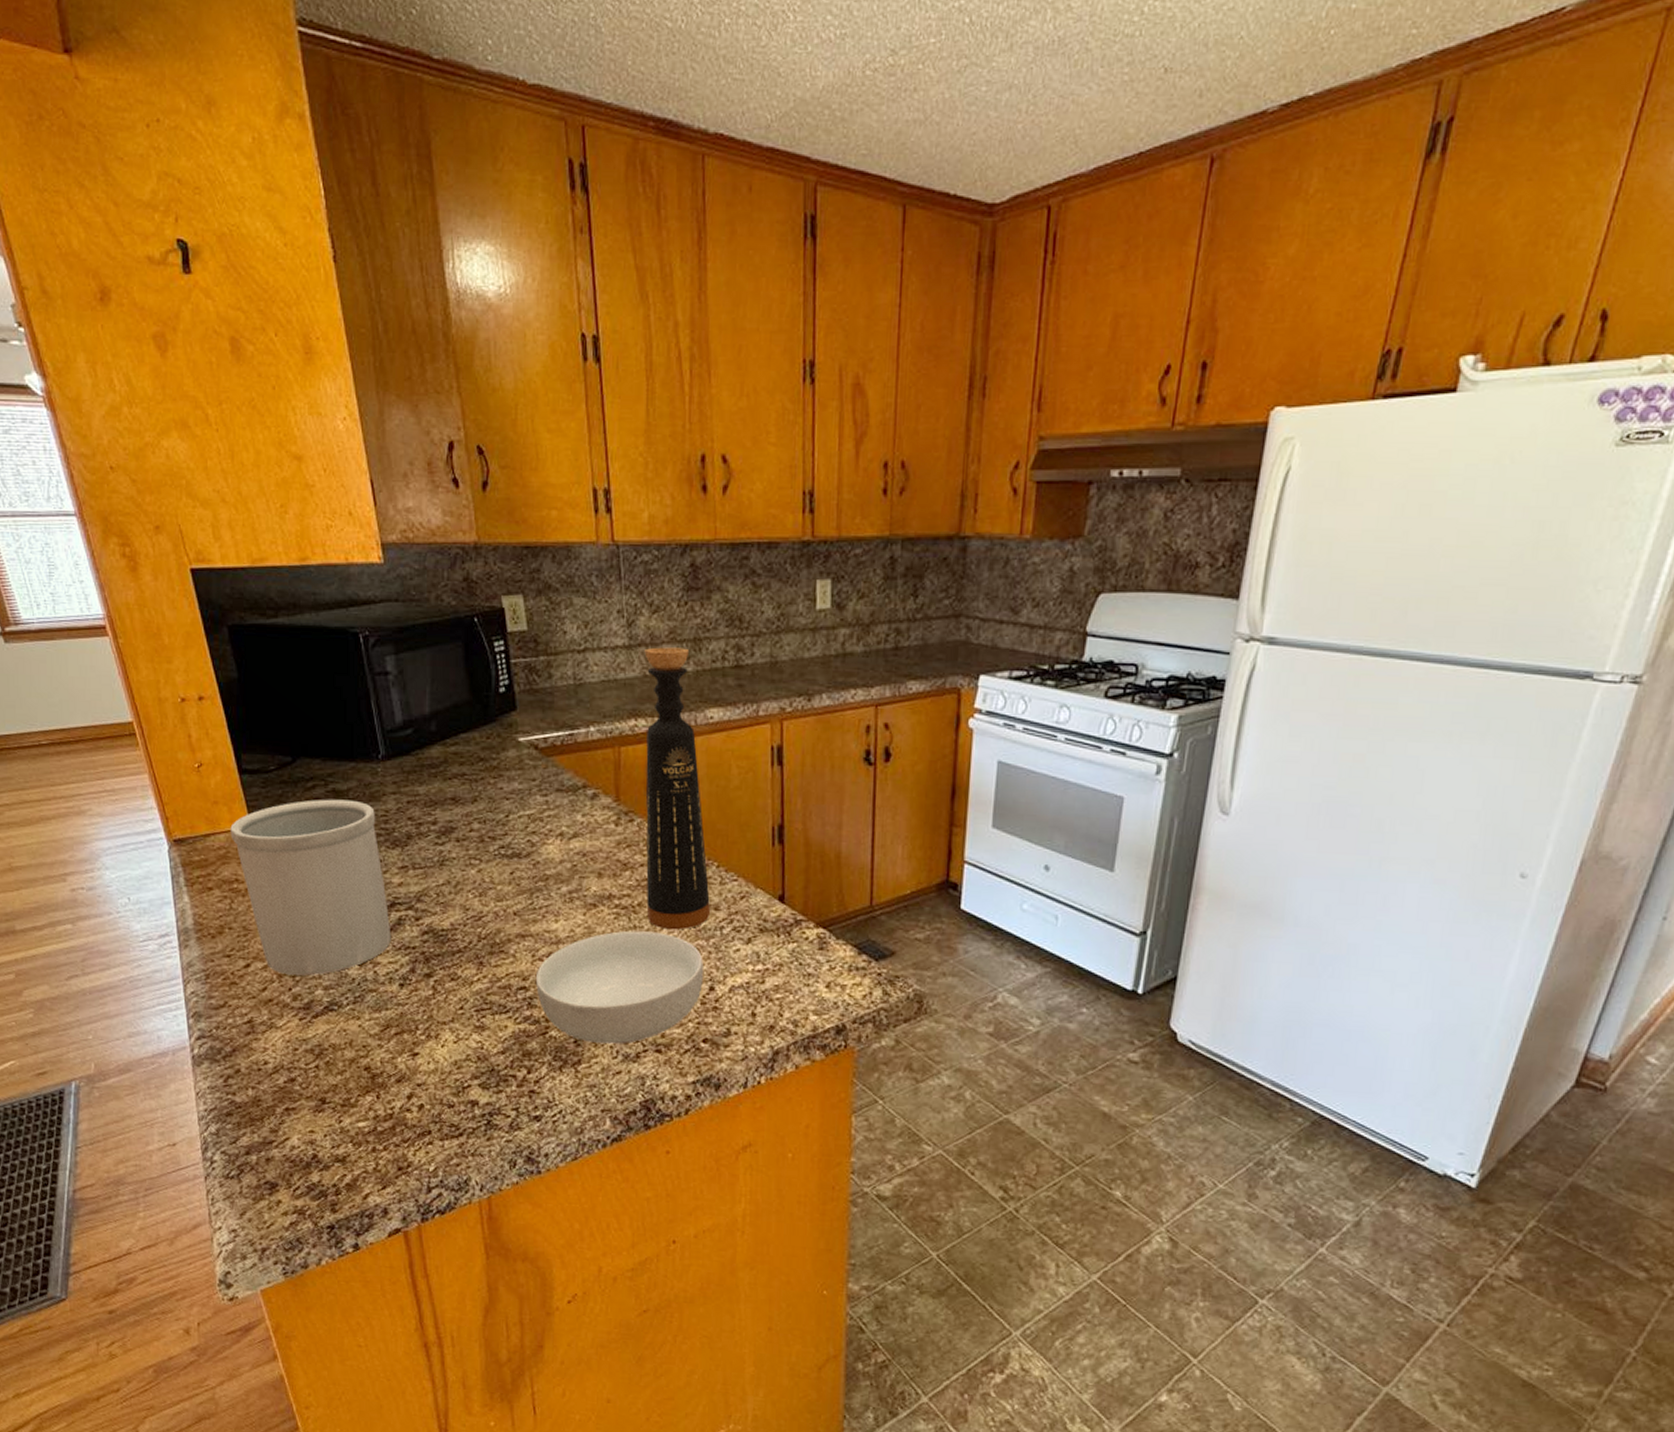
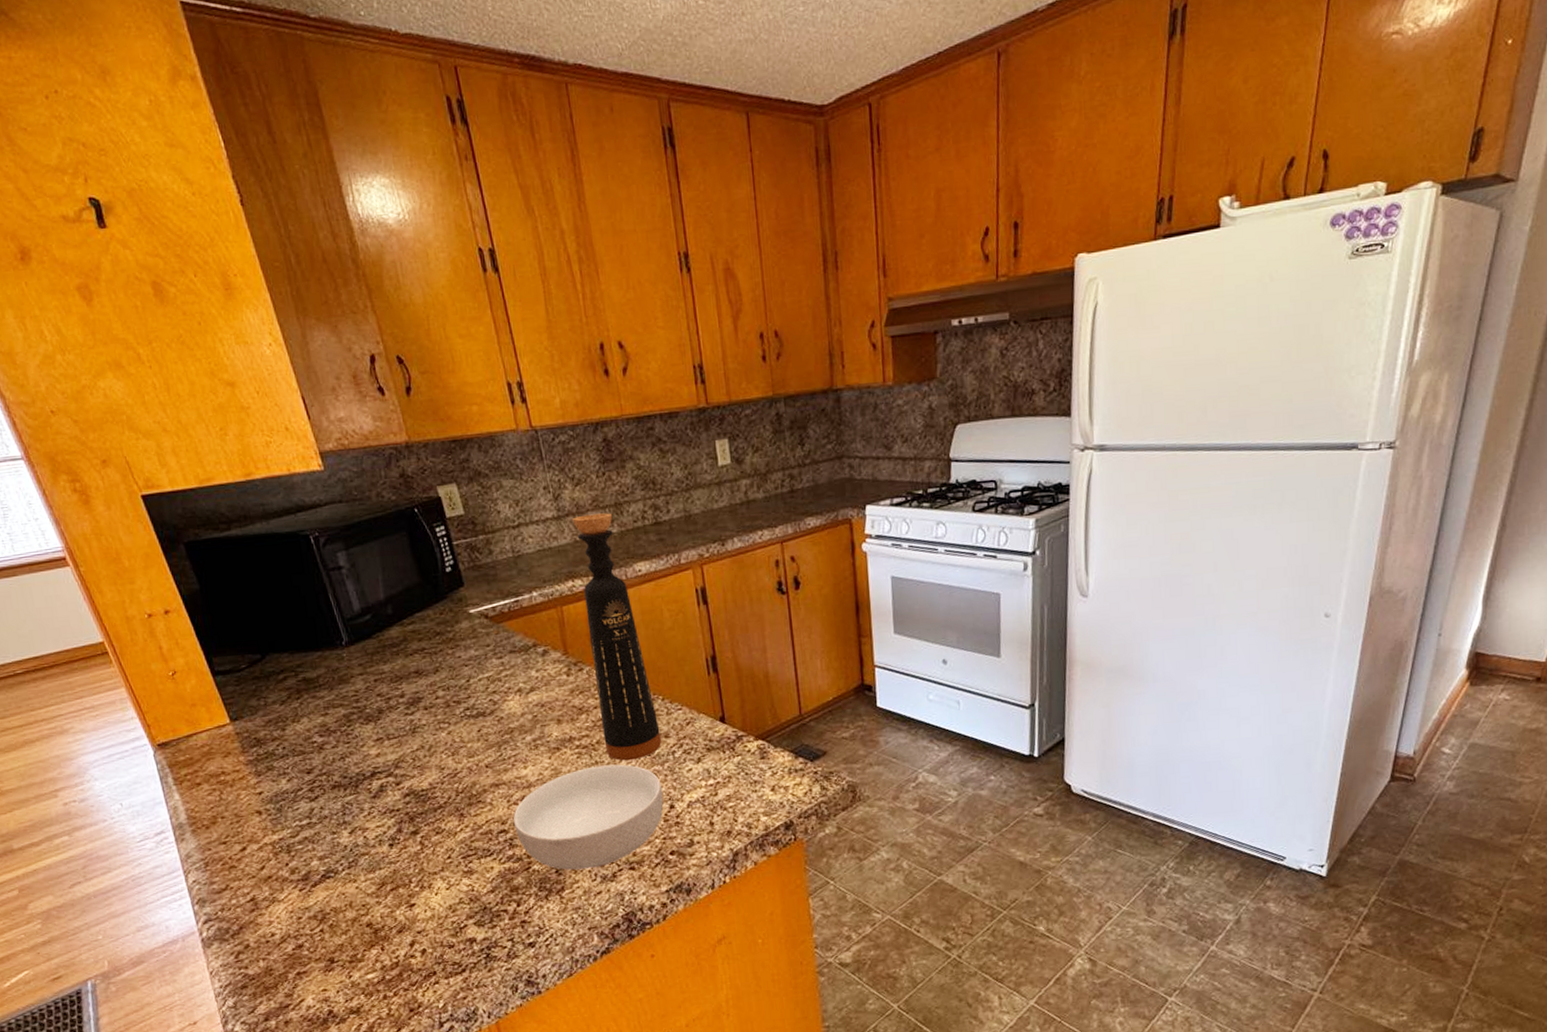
utensil holder: present [230,799,392,976] -> none [210,685,376,852]

